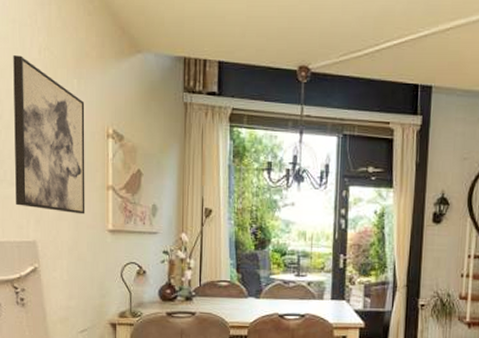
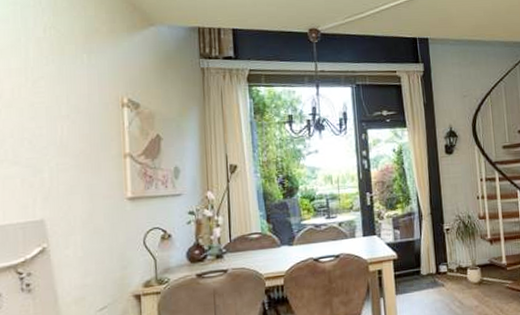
wall art: present [13,55,85,214] -> none [14,35,101,186]

